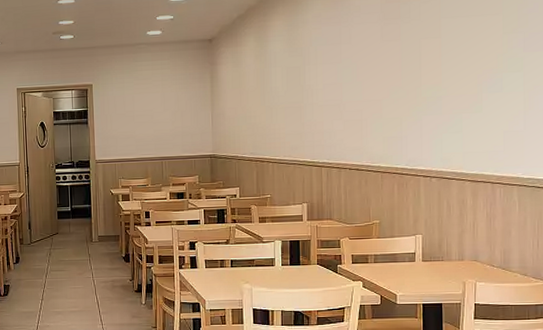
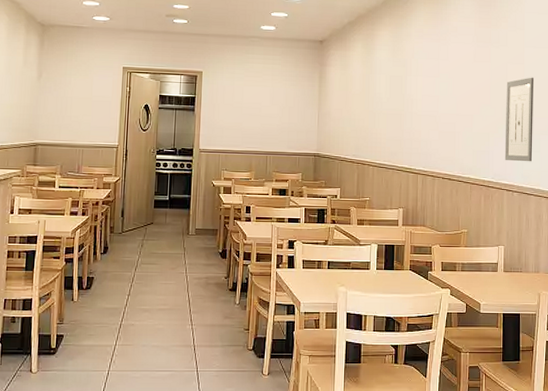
wall art: none [420,51,454,145] -> present [504,77,535,162]

